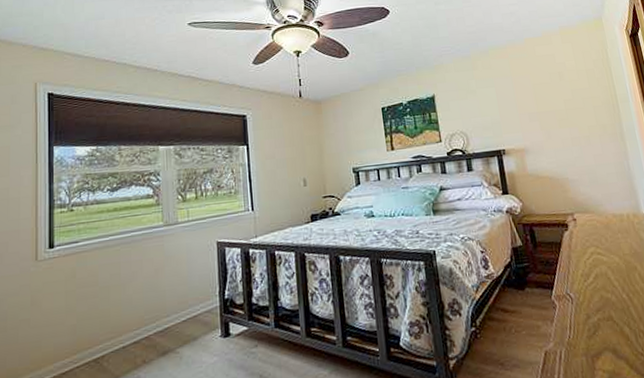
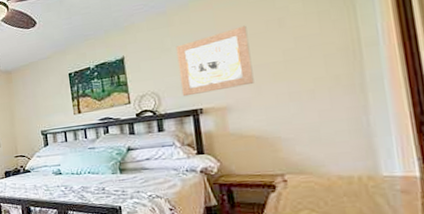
wall art: none [480,75,545,138] -> present [175,25,254,97]

